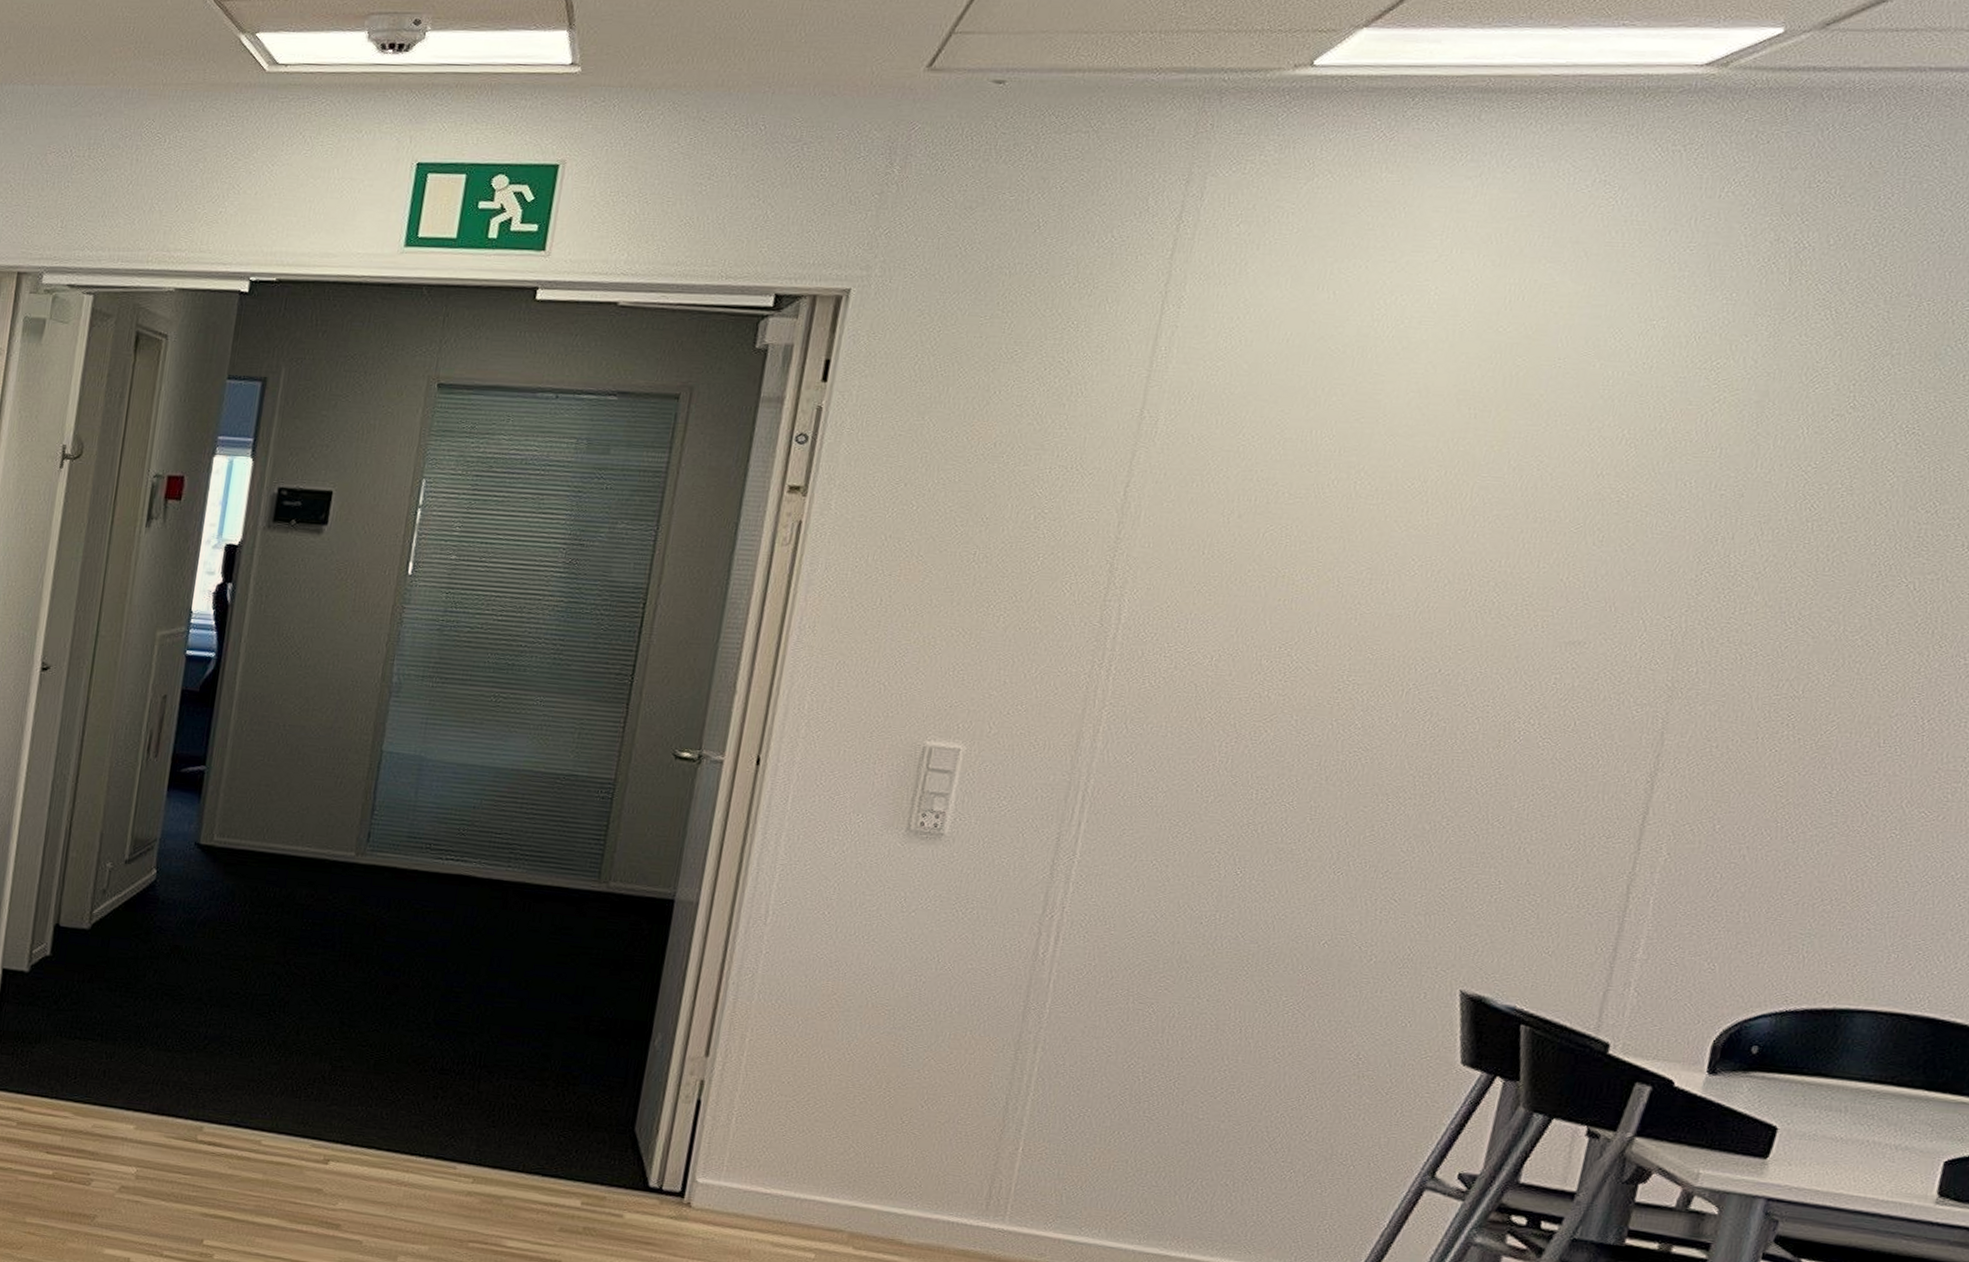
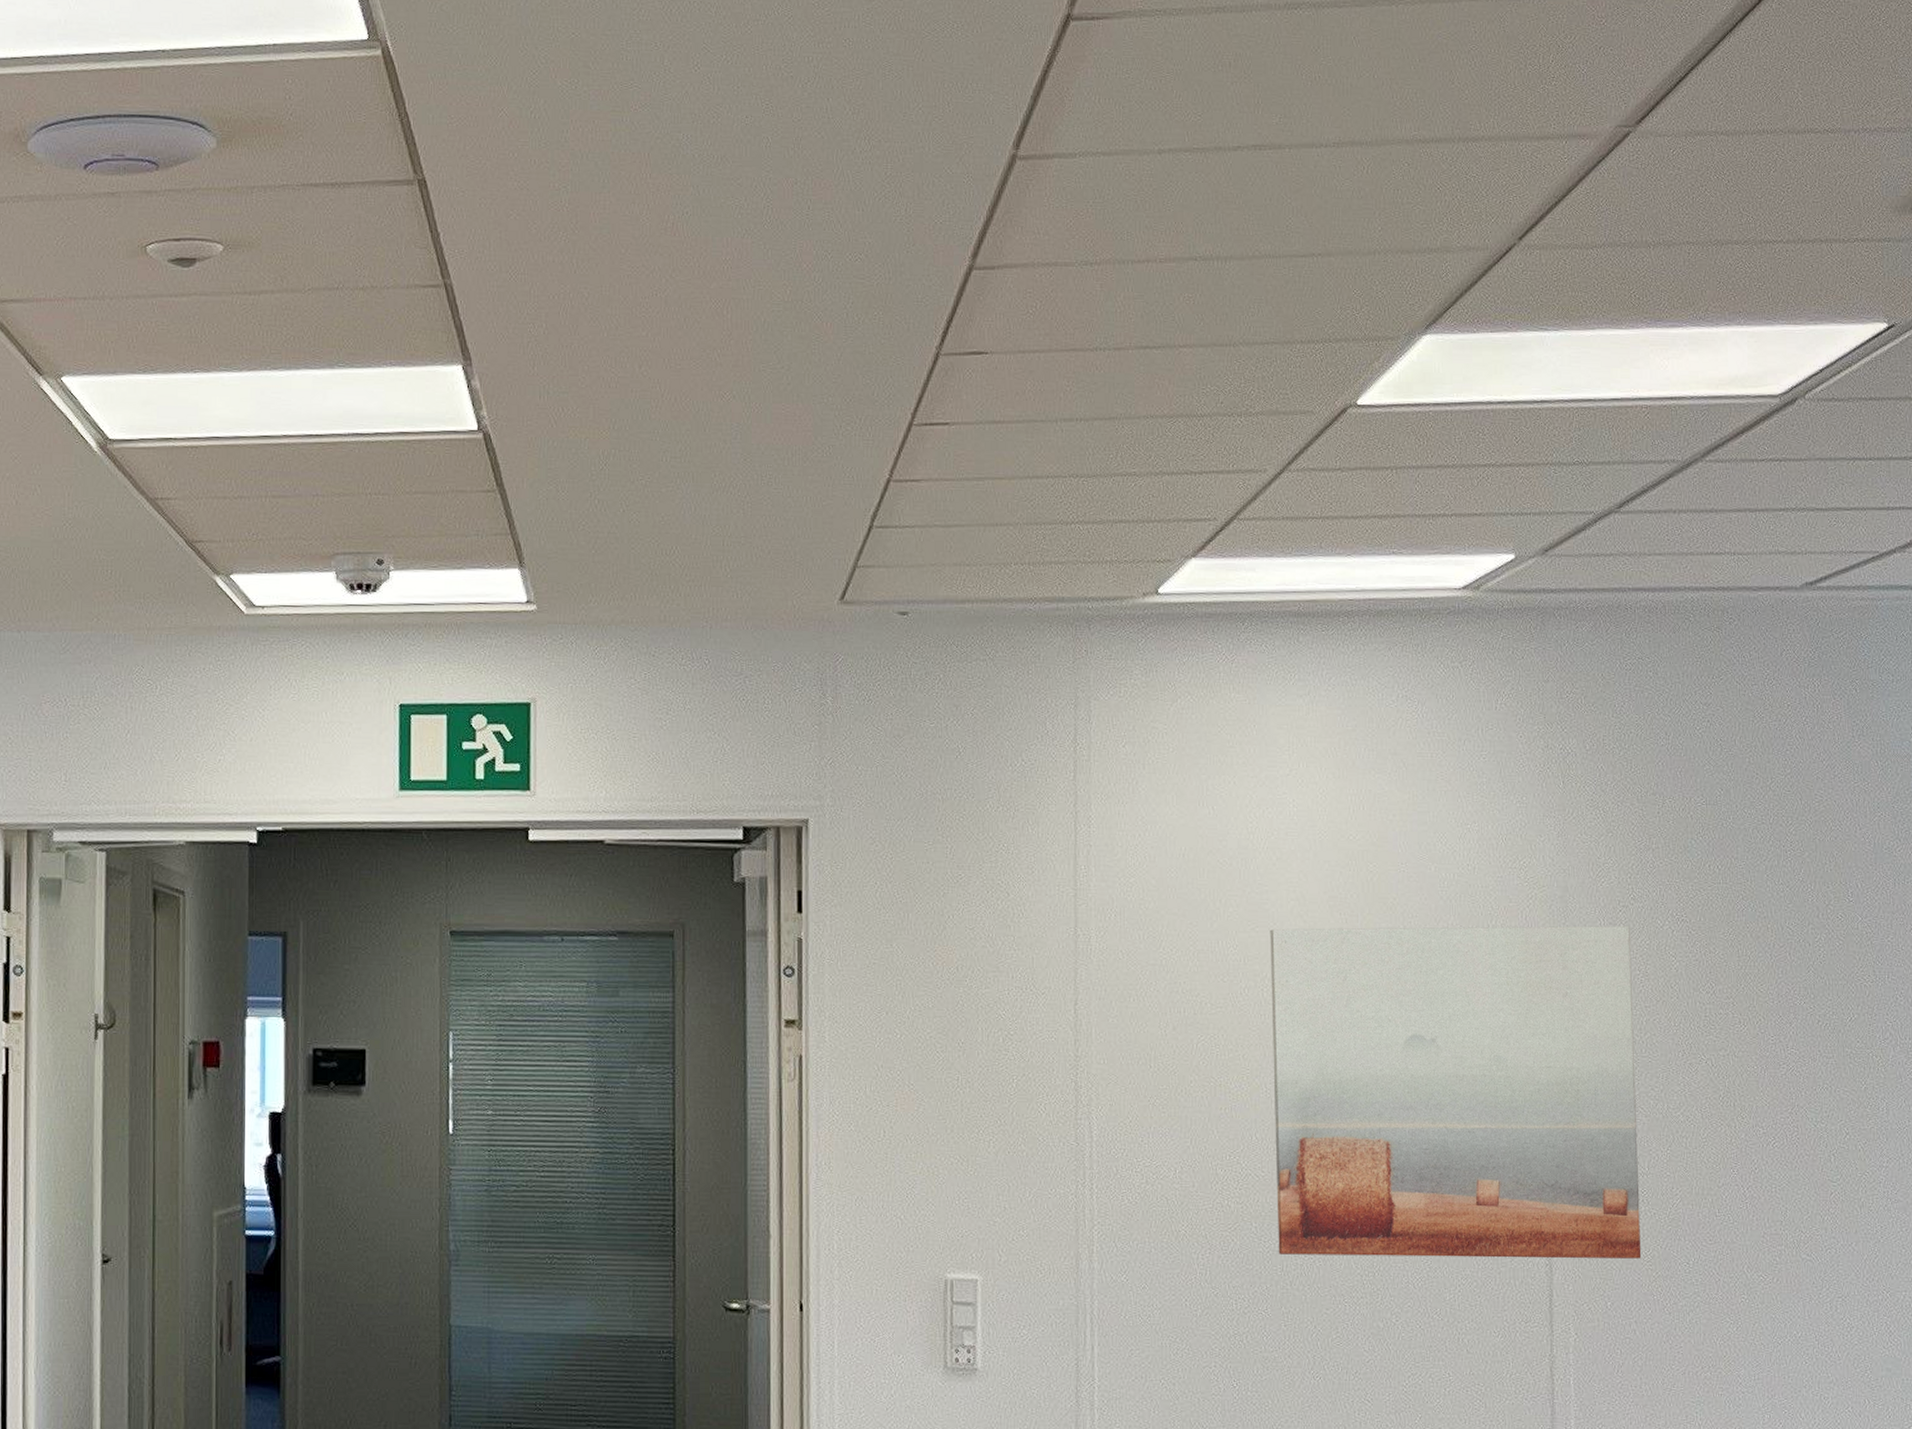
wall art: none [1318,420,1841,784] -> present [1270,925,1642,1259]

